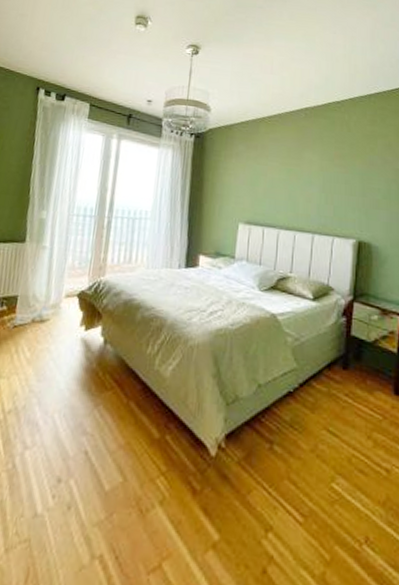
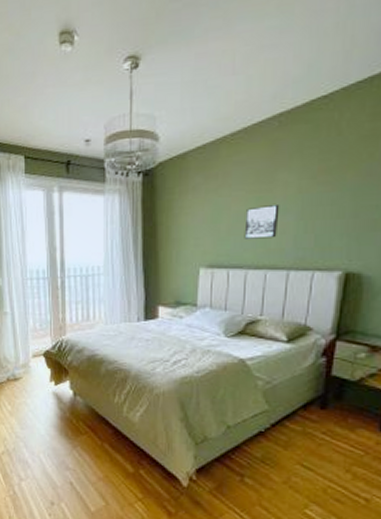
wall art: none [277,176,306,205] -> present [244,205,280,239]

